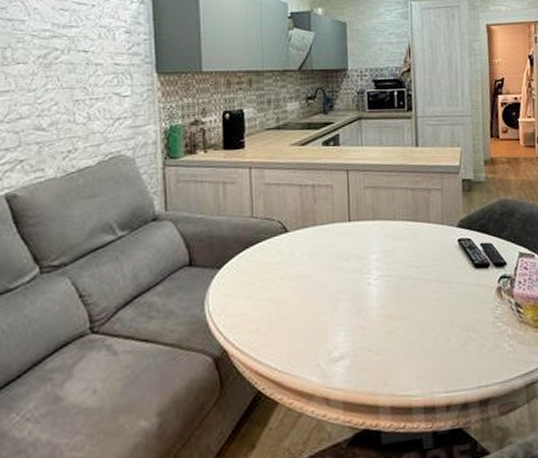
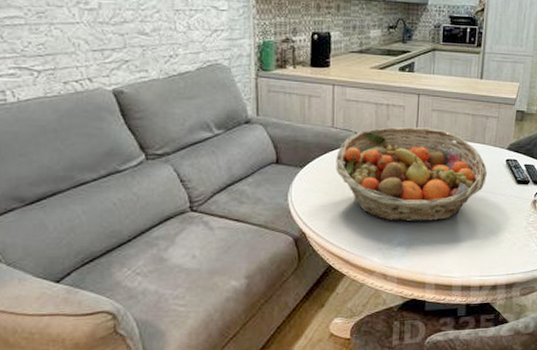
fruit basket: none [258,208,438,328] -> present [336,126,487,222]

